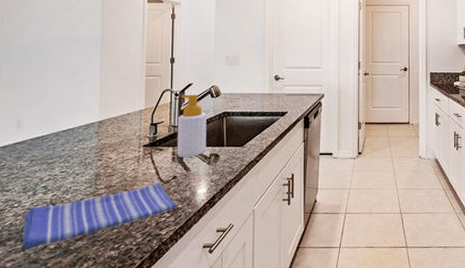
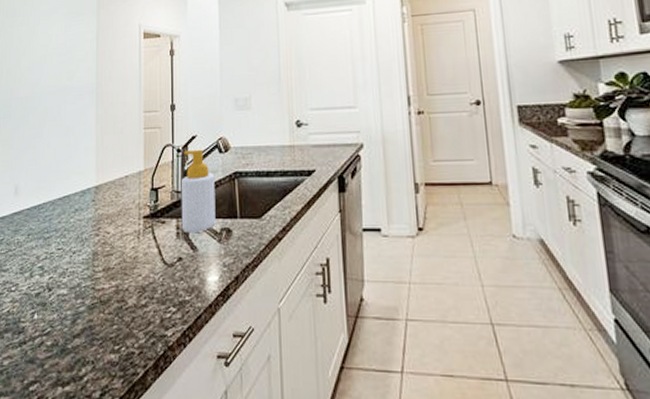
dish towel: present [21,182,177,250] -> none [18,265,184,346]

